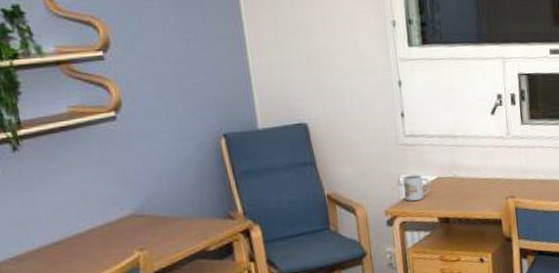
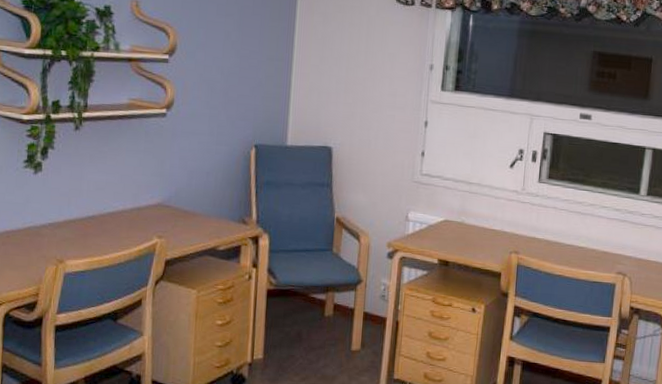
mug: present [402,174,431,201] -> none [410,212,437,239]

